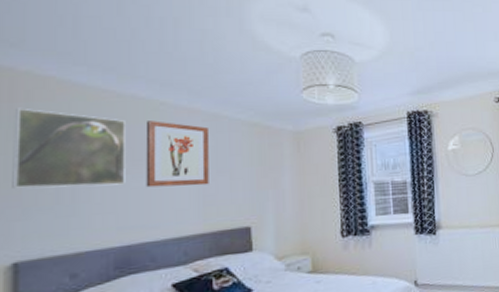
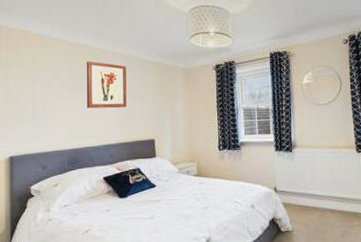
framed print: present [12,107,125,188] -> none [9,53,74,108]

